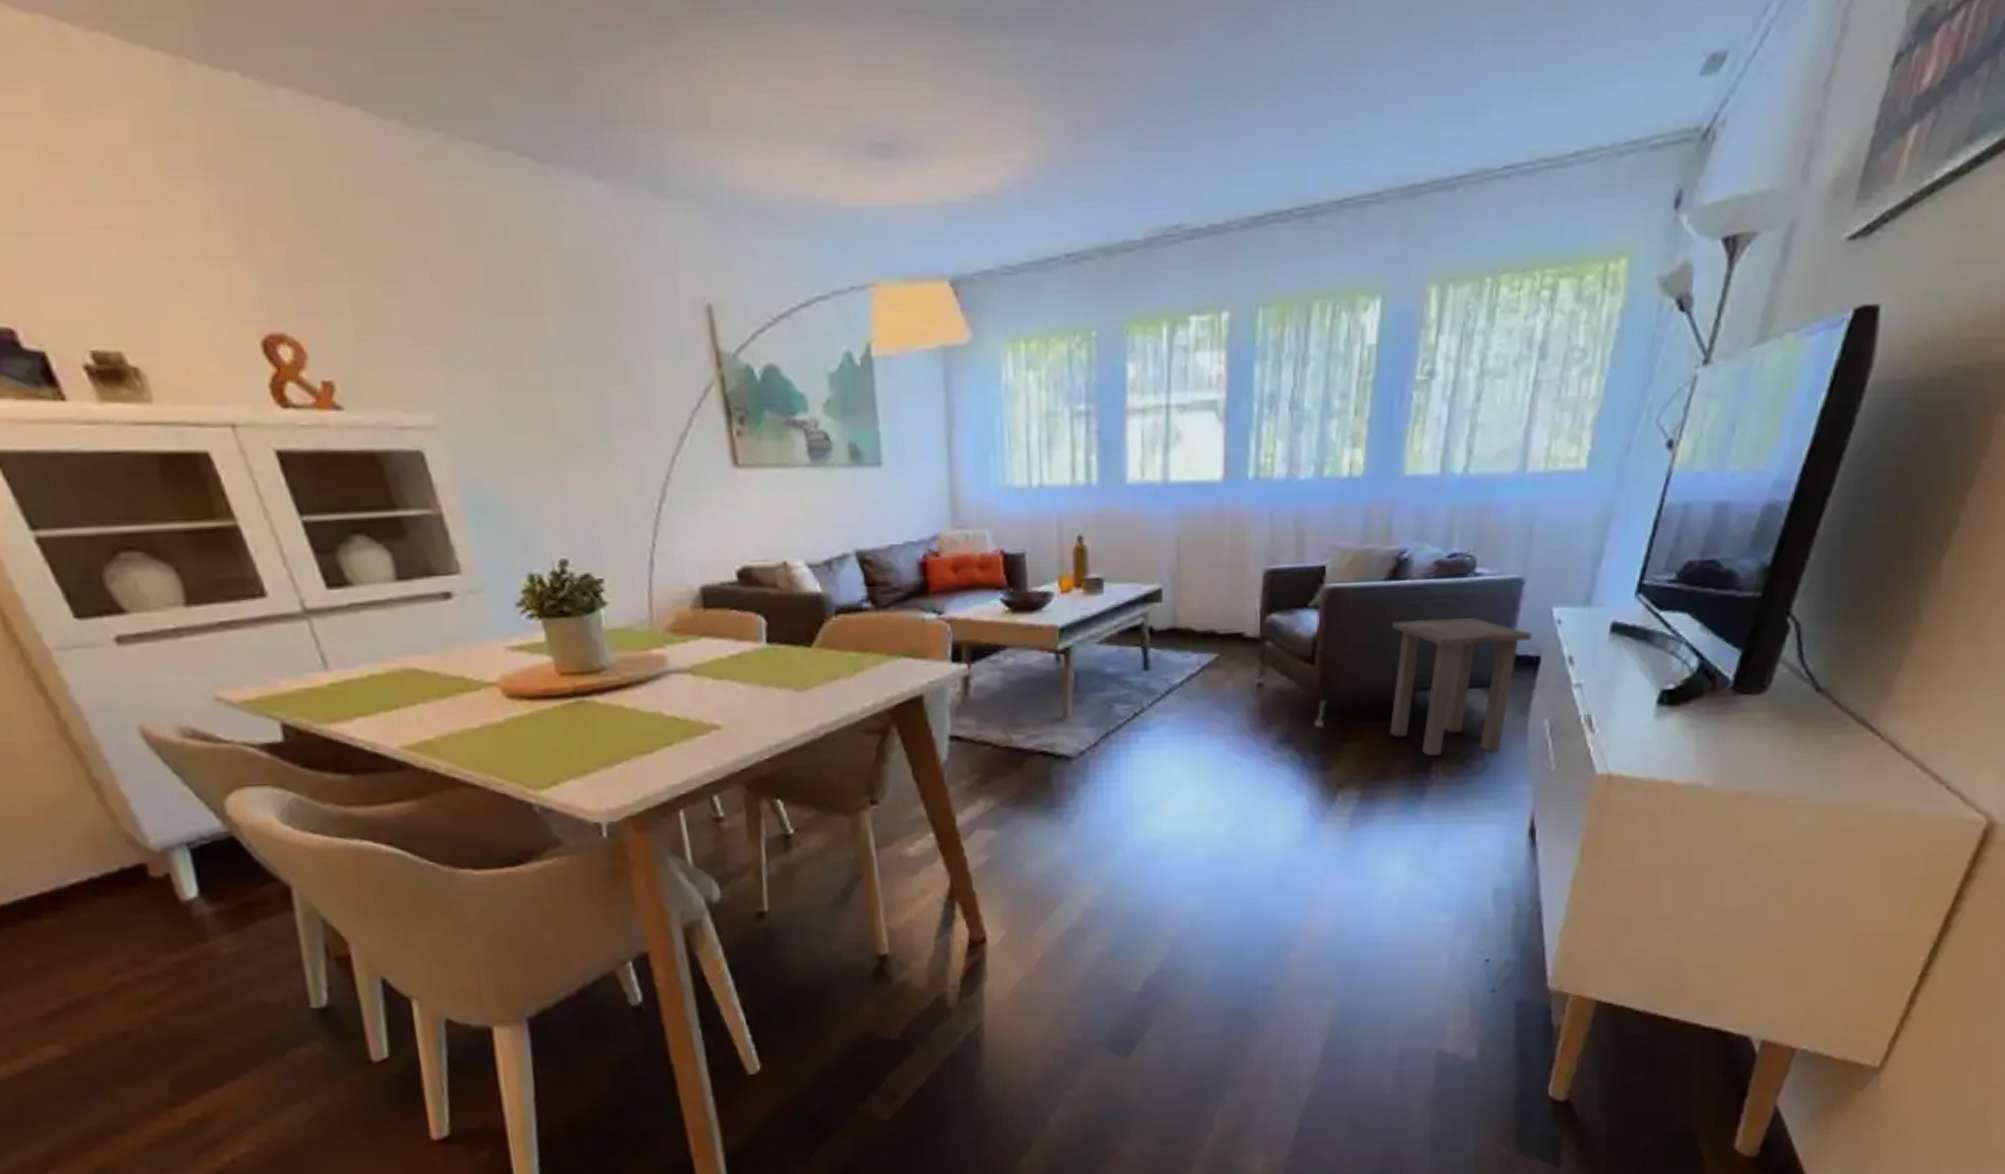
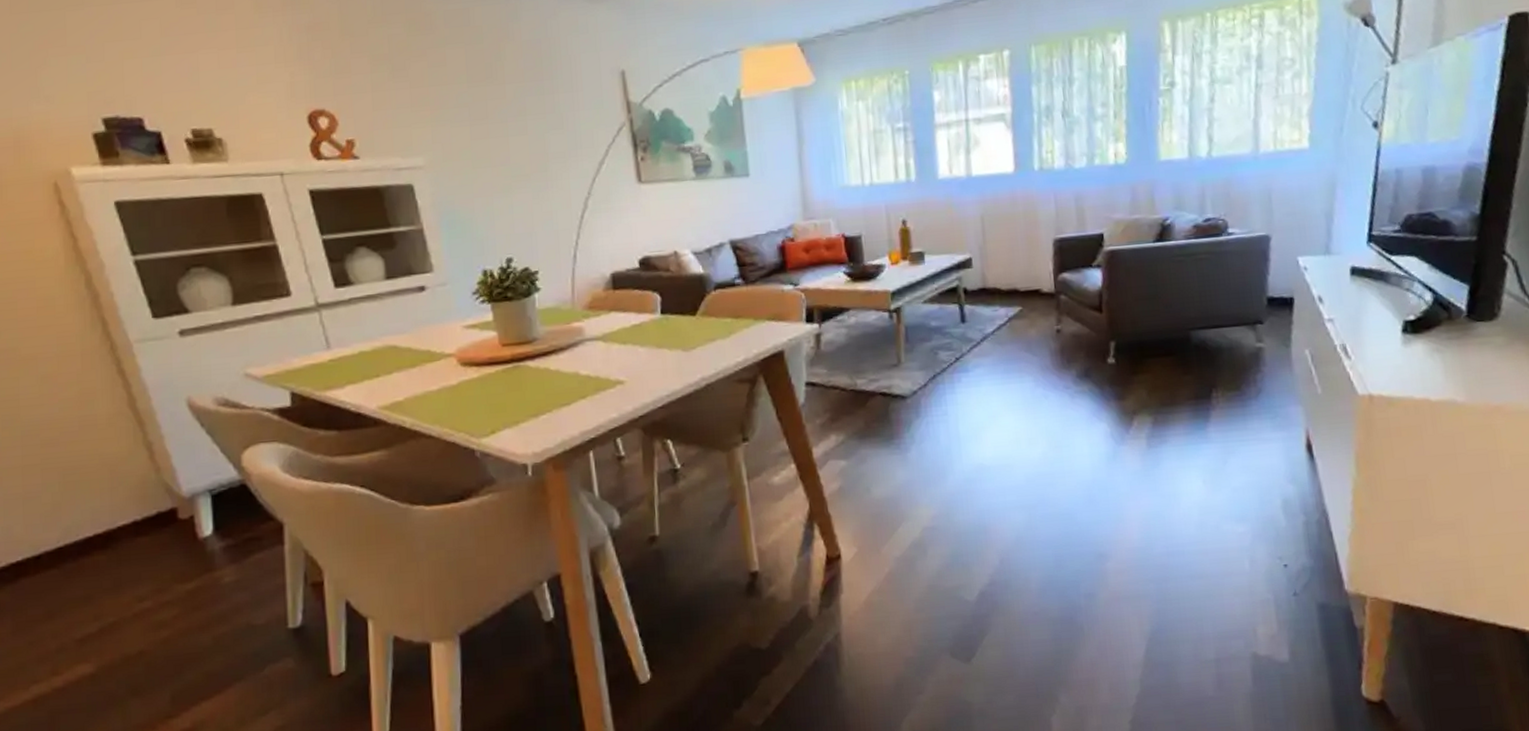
side table: present [1390,618,1533,757] -> none [1163,268,1285,385]

